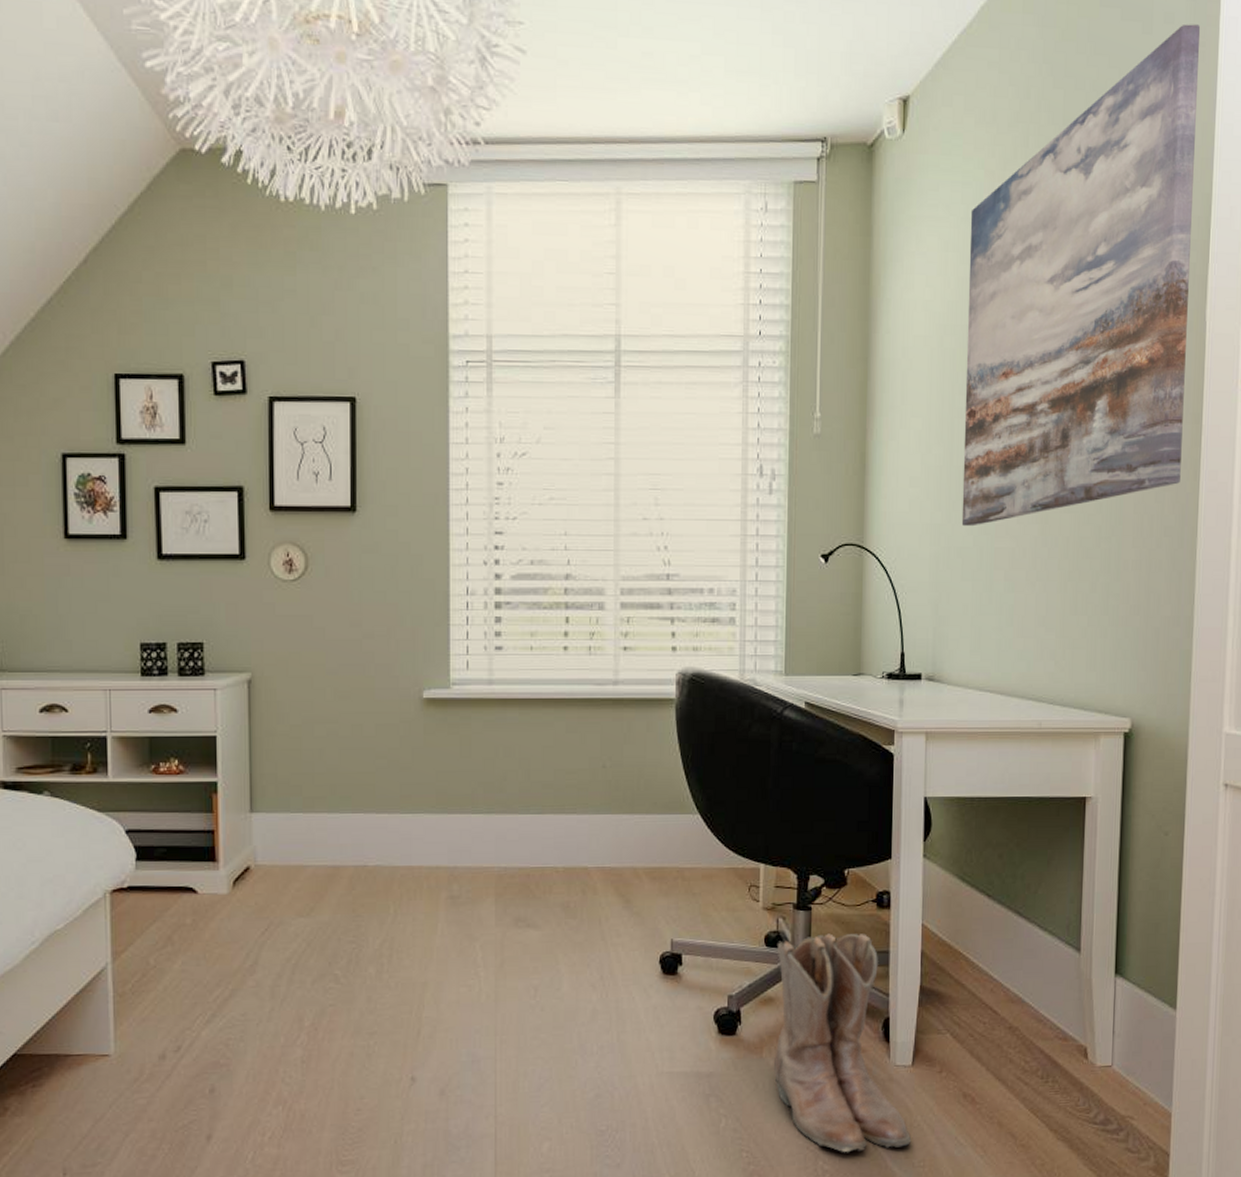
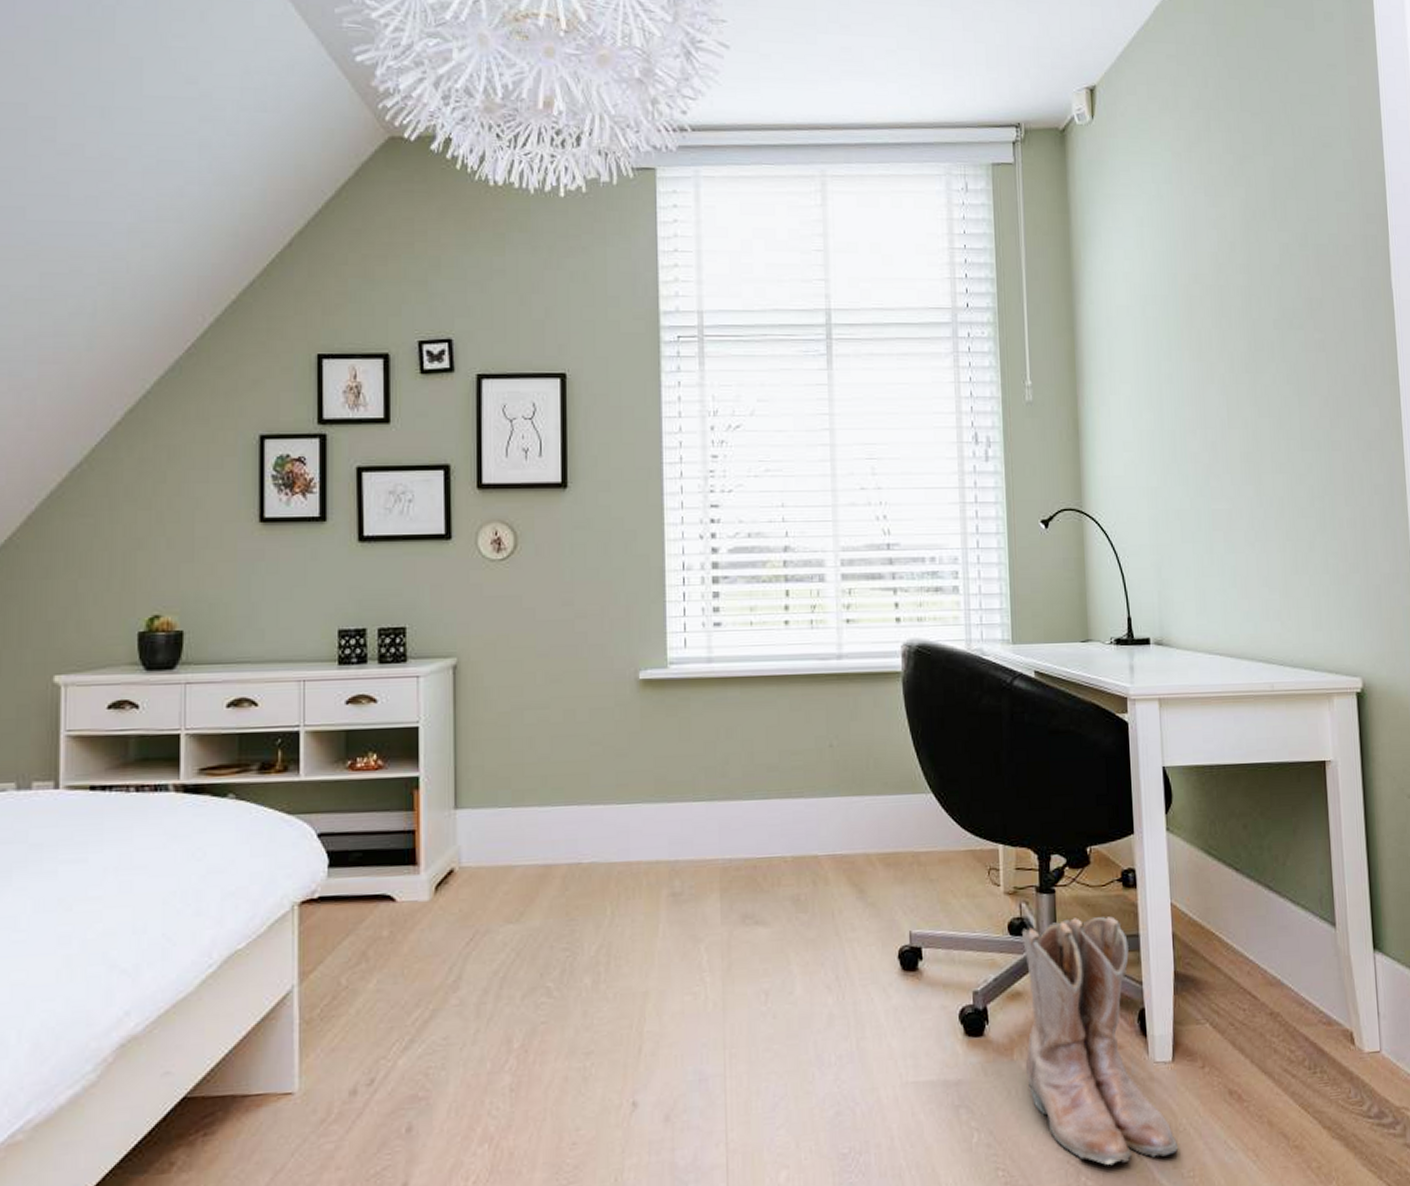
wall art: present [961,24,1200,527] -> none [1161,22,1385,489]

